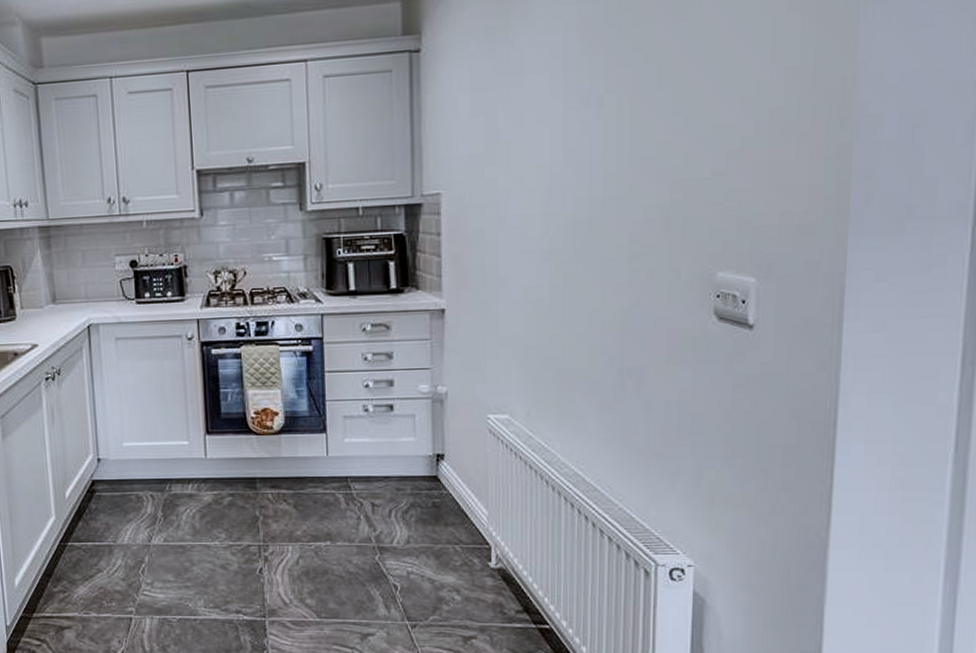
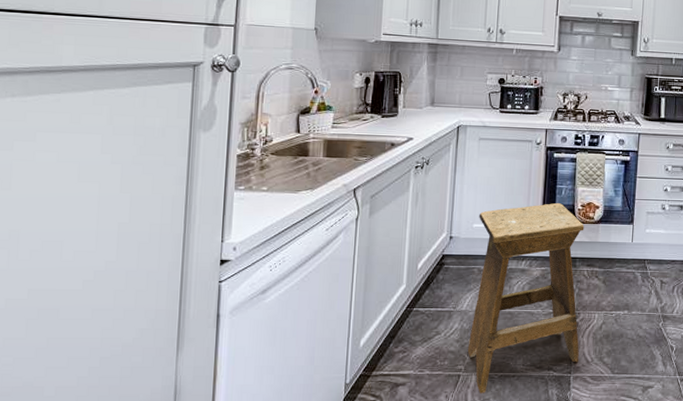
stool: none [128,411,274,639] -> present [467,203,585,393]

